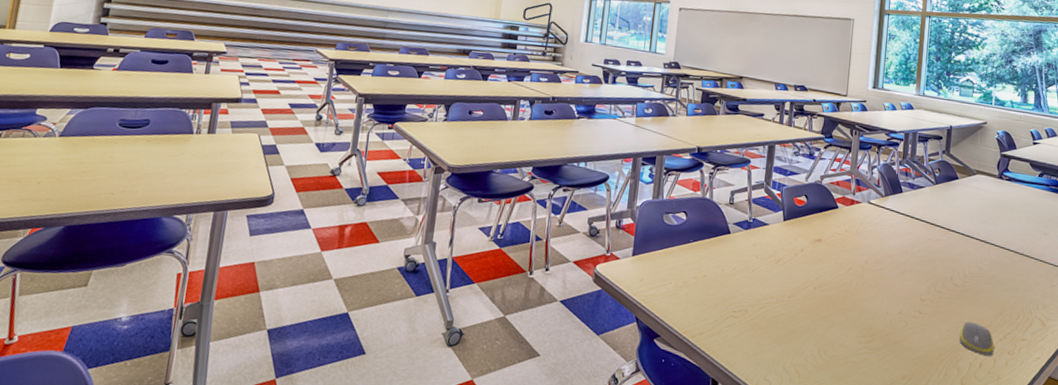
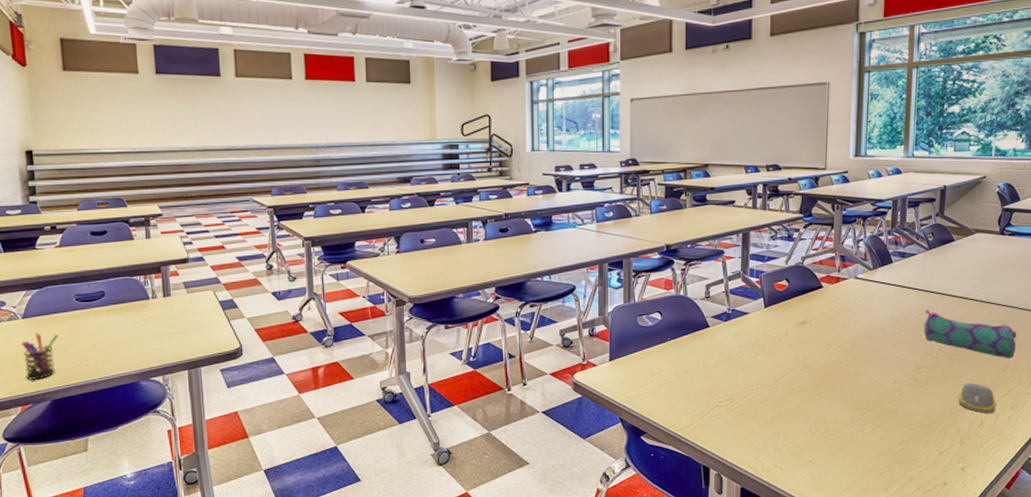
pen holder: none [45,153,92,203] -> present [21,333,59,381]
pencil case: none [929,242,1014,302] -> present [923,310,1017,359]

